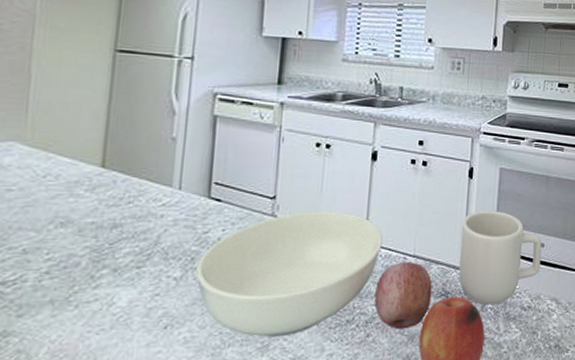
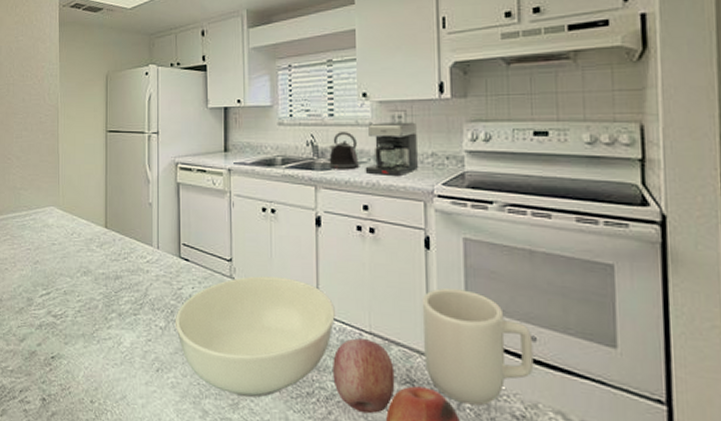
kettle: none [390,72,419,108] -> present [329,132,359,170]
coffee maker: none [424,67,472,116] -> present [365,122,418,177]

